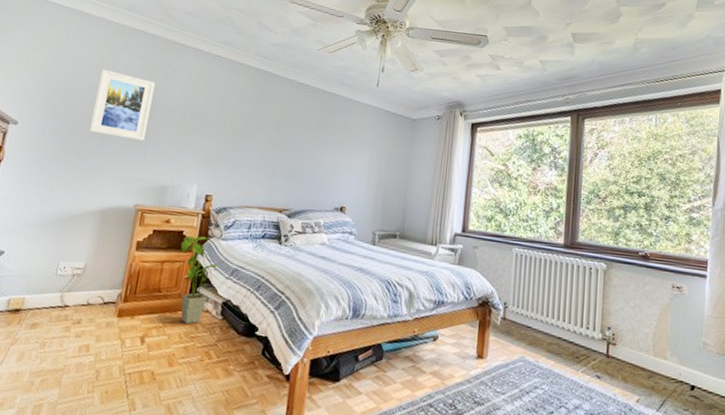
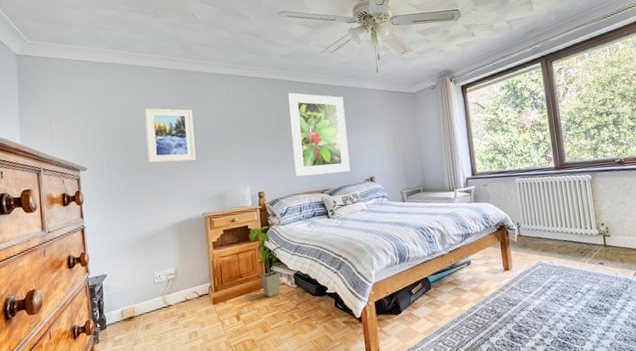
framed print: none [253,87,331,194] -> present [287,92,350,177]

